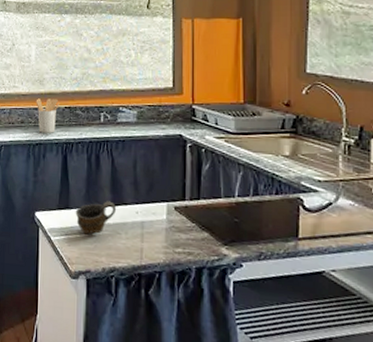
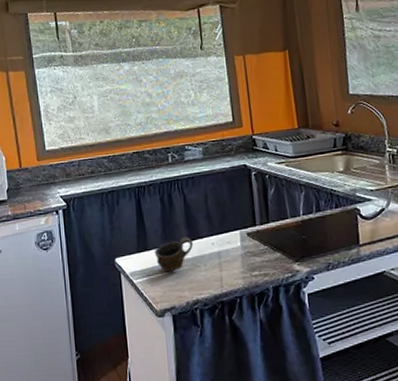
utensil holder: present [35,98,60,133] -> none [103,145,128,181]

